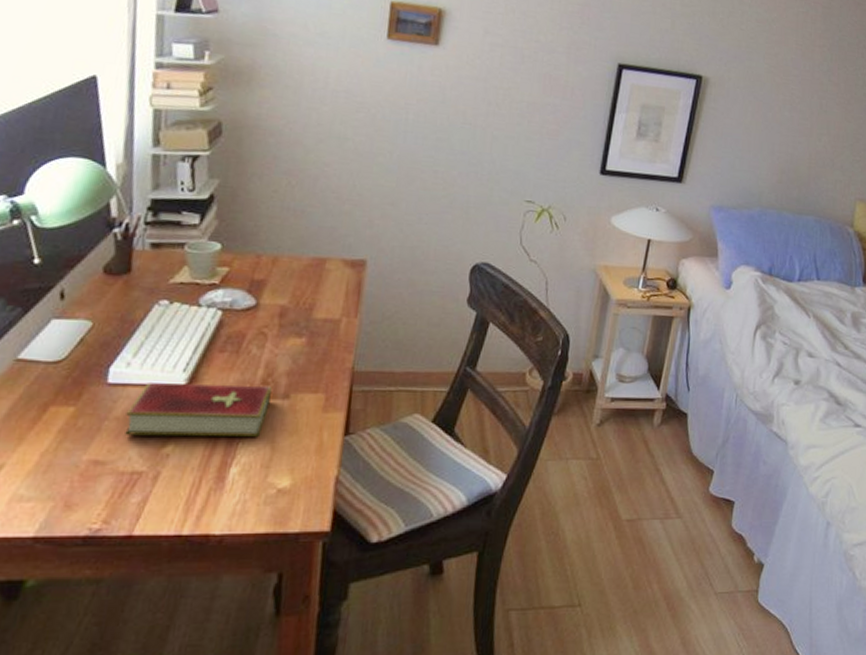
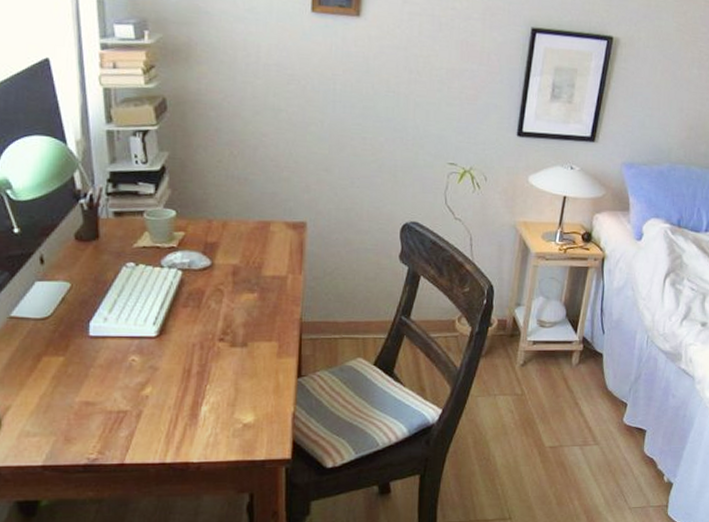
hardcover book: present [125,383,272,437] -> none [108,335,231,381]

